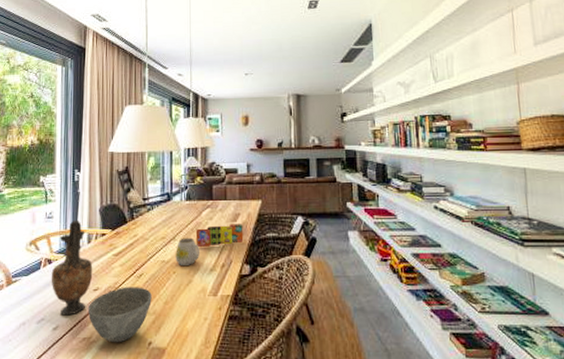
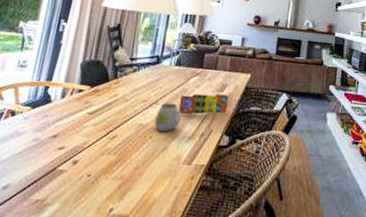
vase: present [51,220,93,316] -> none [10,72,63,174]
bowl: present [87,287,152,343] -> none [47,147,123,208]

